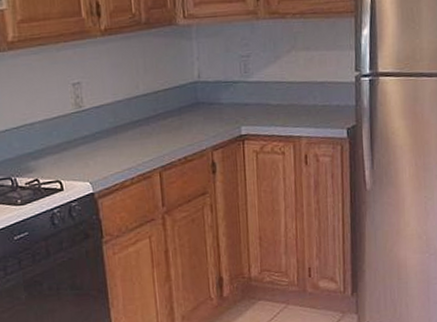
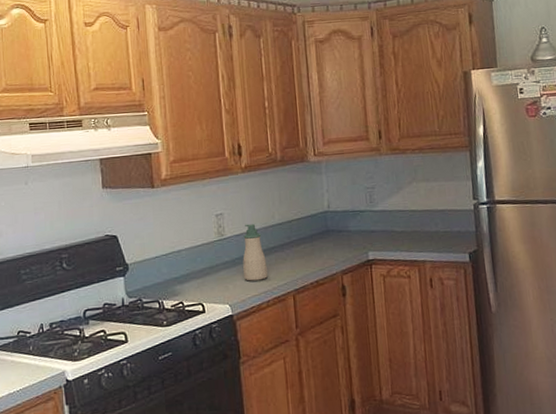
soap bottle: none [104,94,132,157] -> present [243,224,268,281]

